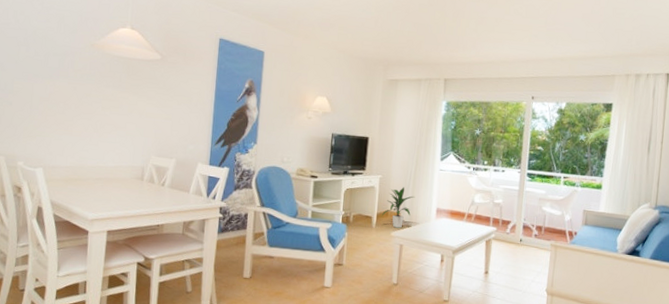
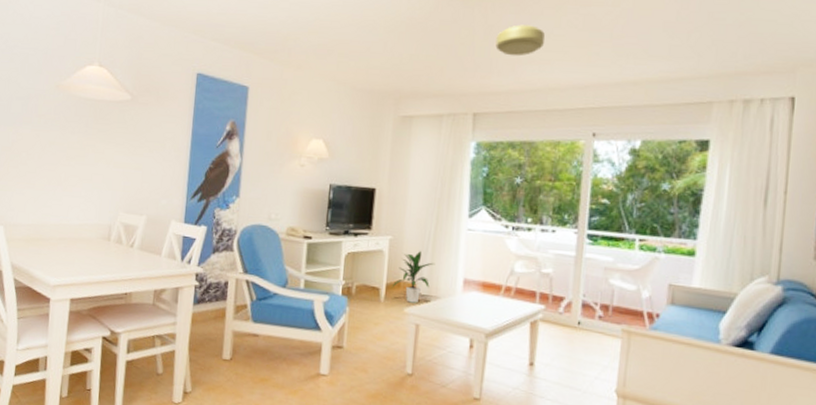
ceiling light: none [461,10,498,36] -> present [495,25,545,56]

